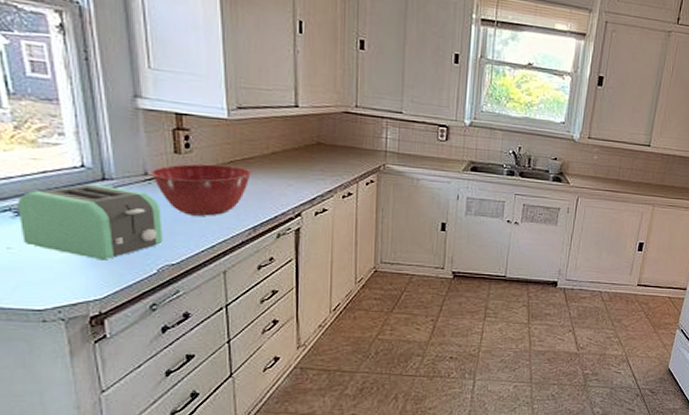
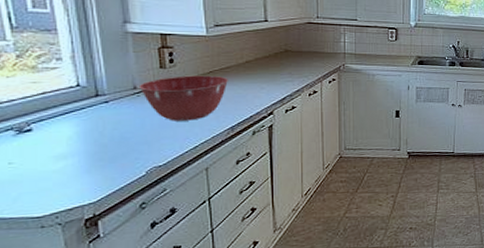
toaster: present [17,184,163,261] -> none [18,100,151,168]

